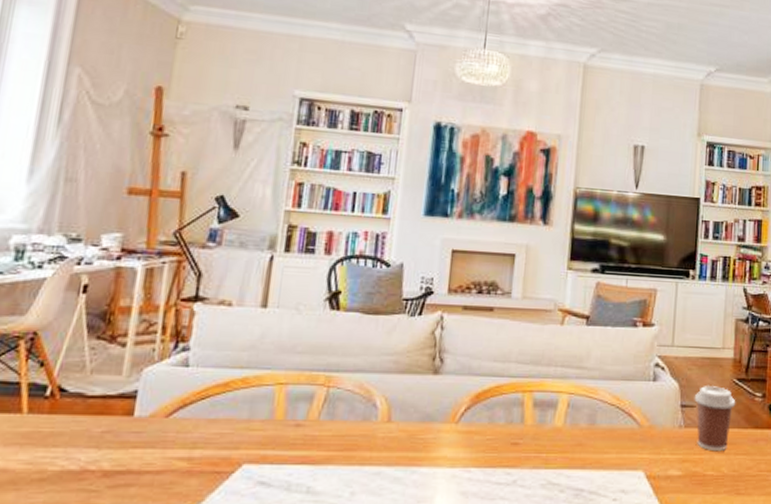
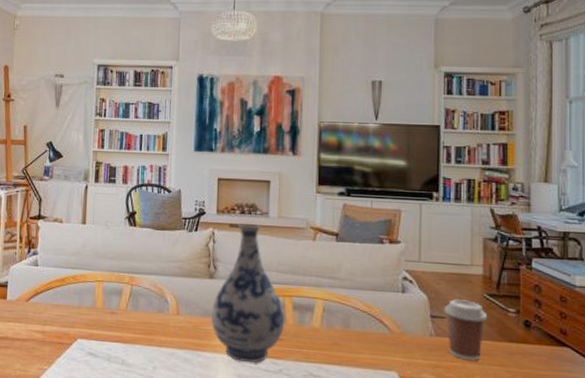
vase: none [431,304,524,476] -> present [210,223,285,363]

